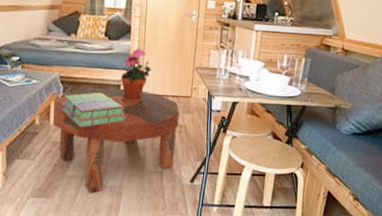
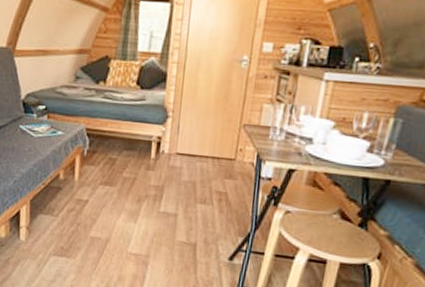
coffee table: present [53,87,180,193] -> none [78,143,220,259]
stack of books: present [61,92,125,128] -> none [87,148,156,187]
potted plant: present [120,48,152,103] -> none [151,99,190,163]

